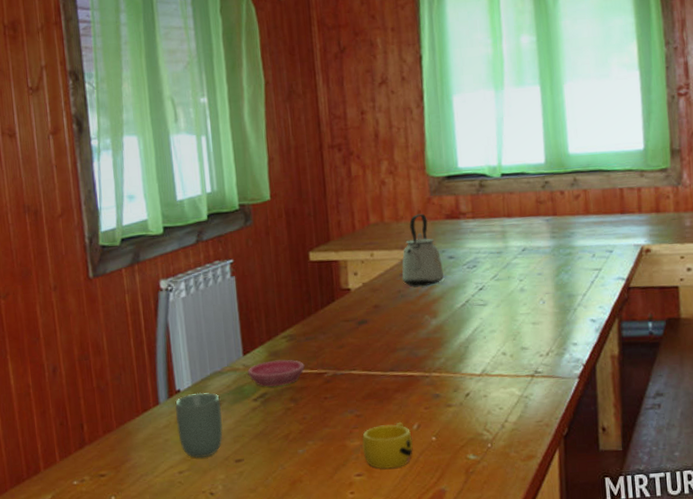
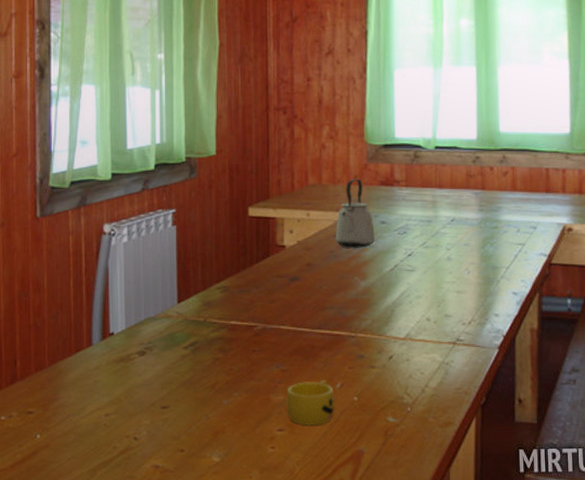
cup: present [175,392,223,459] -> none [108,336,152,402]
saucer: present [248,359,305,387] -> none [181,310,236,336]

